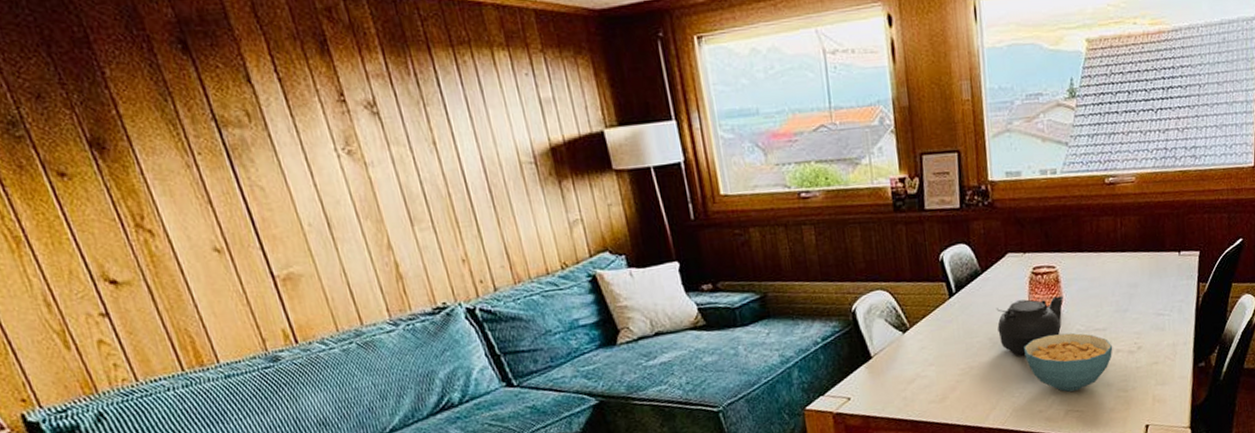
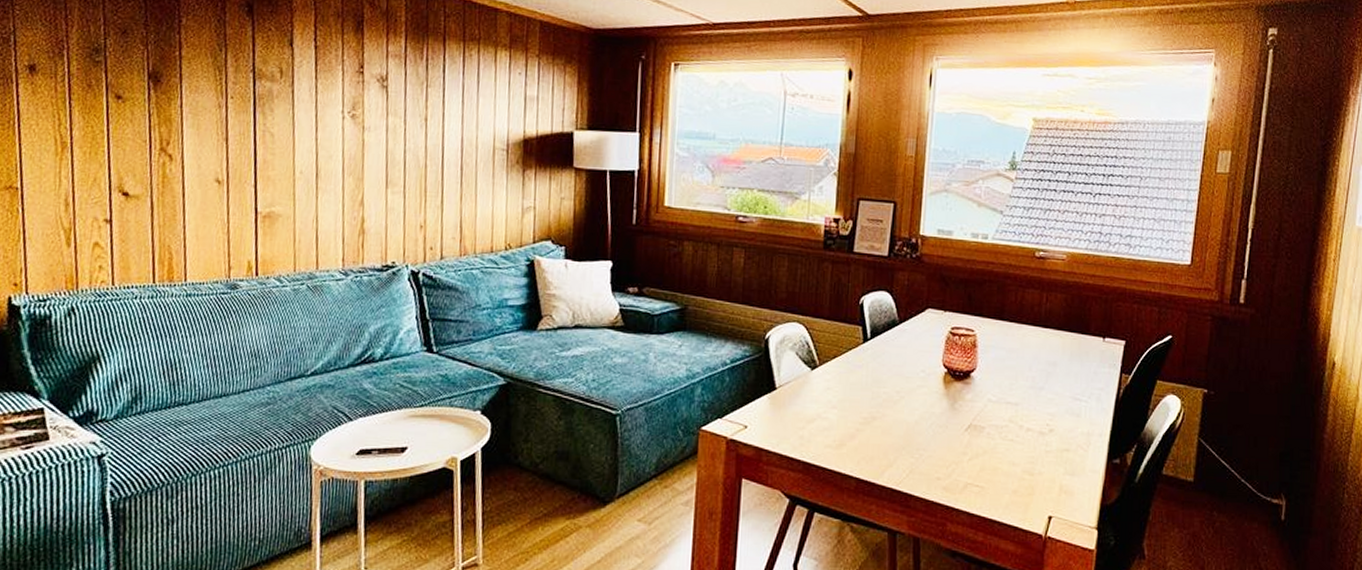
teapot: present [996,296,1063,356] -> none [907,357,978,416]
cereal bowl: present [1024,332,1113,392] -> none [930,399,1023,464]

